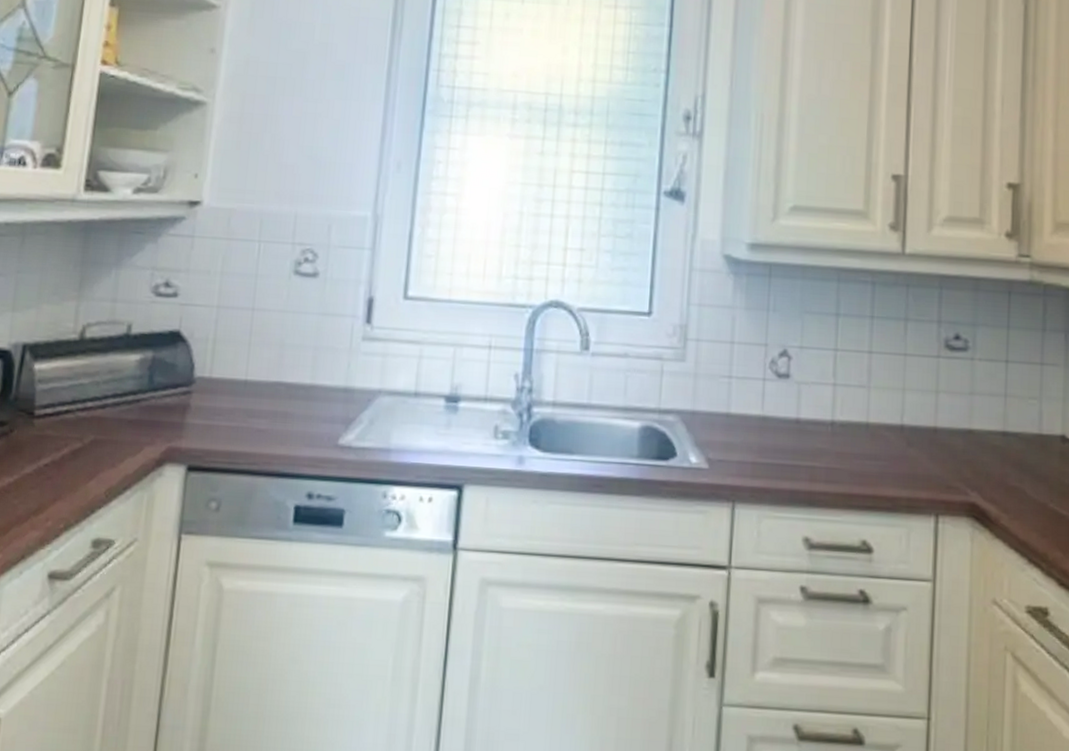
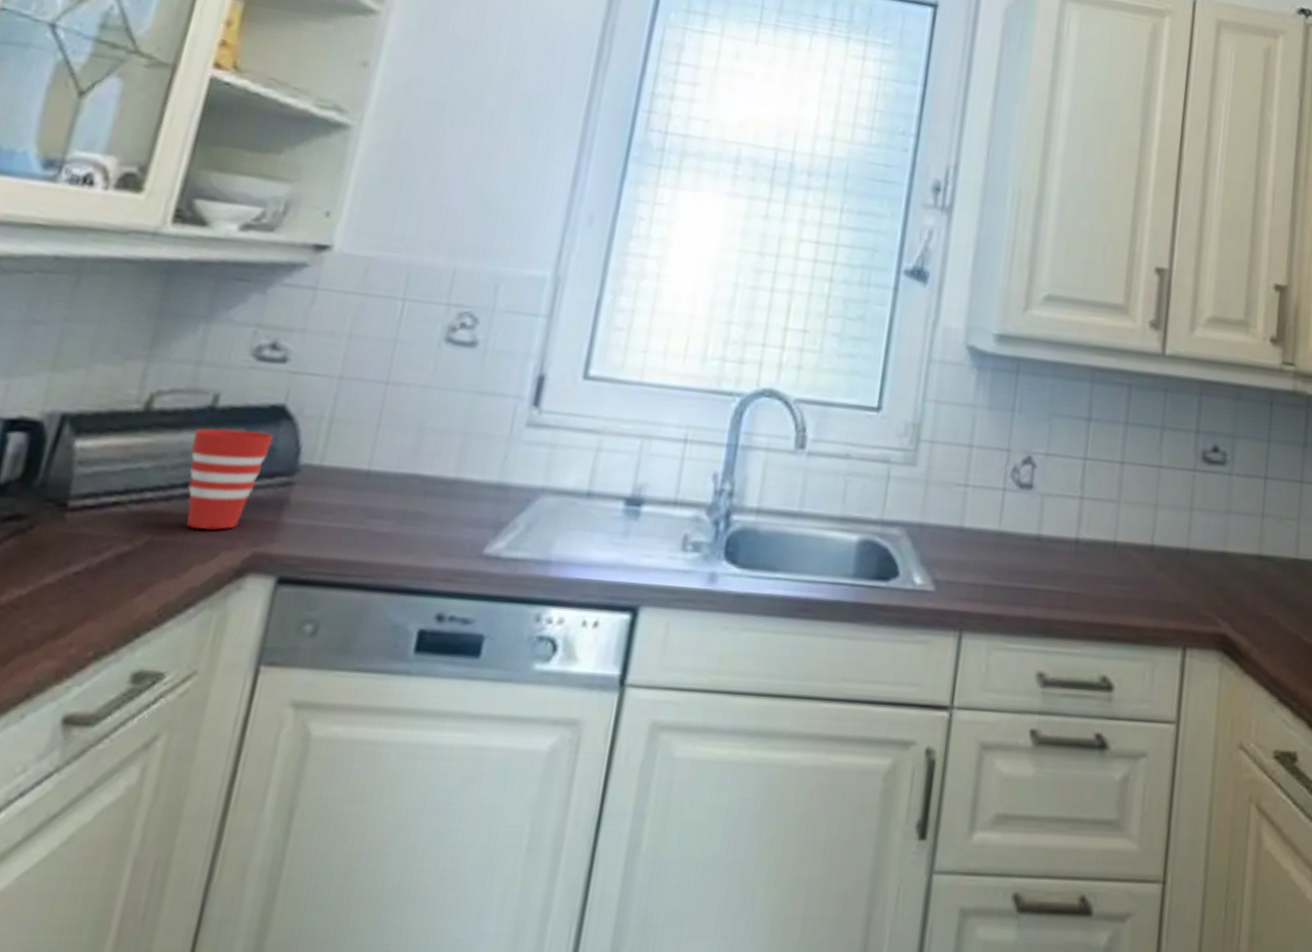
cup: none [116,351,173,430] -> present [186,428,273,530]

